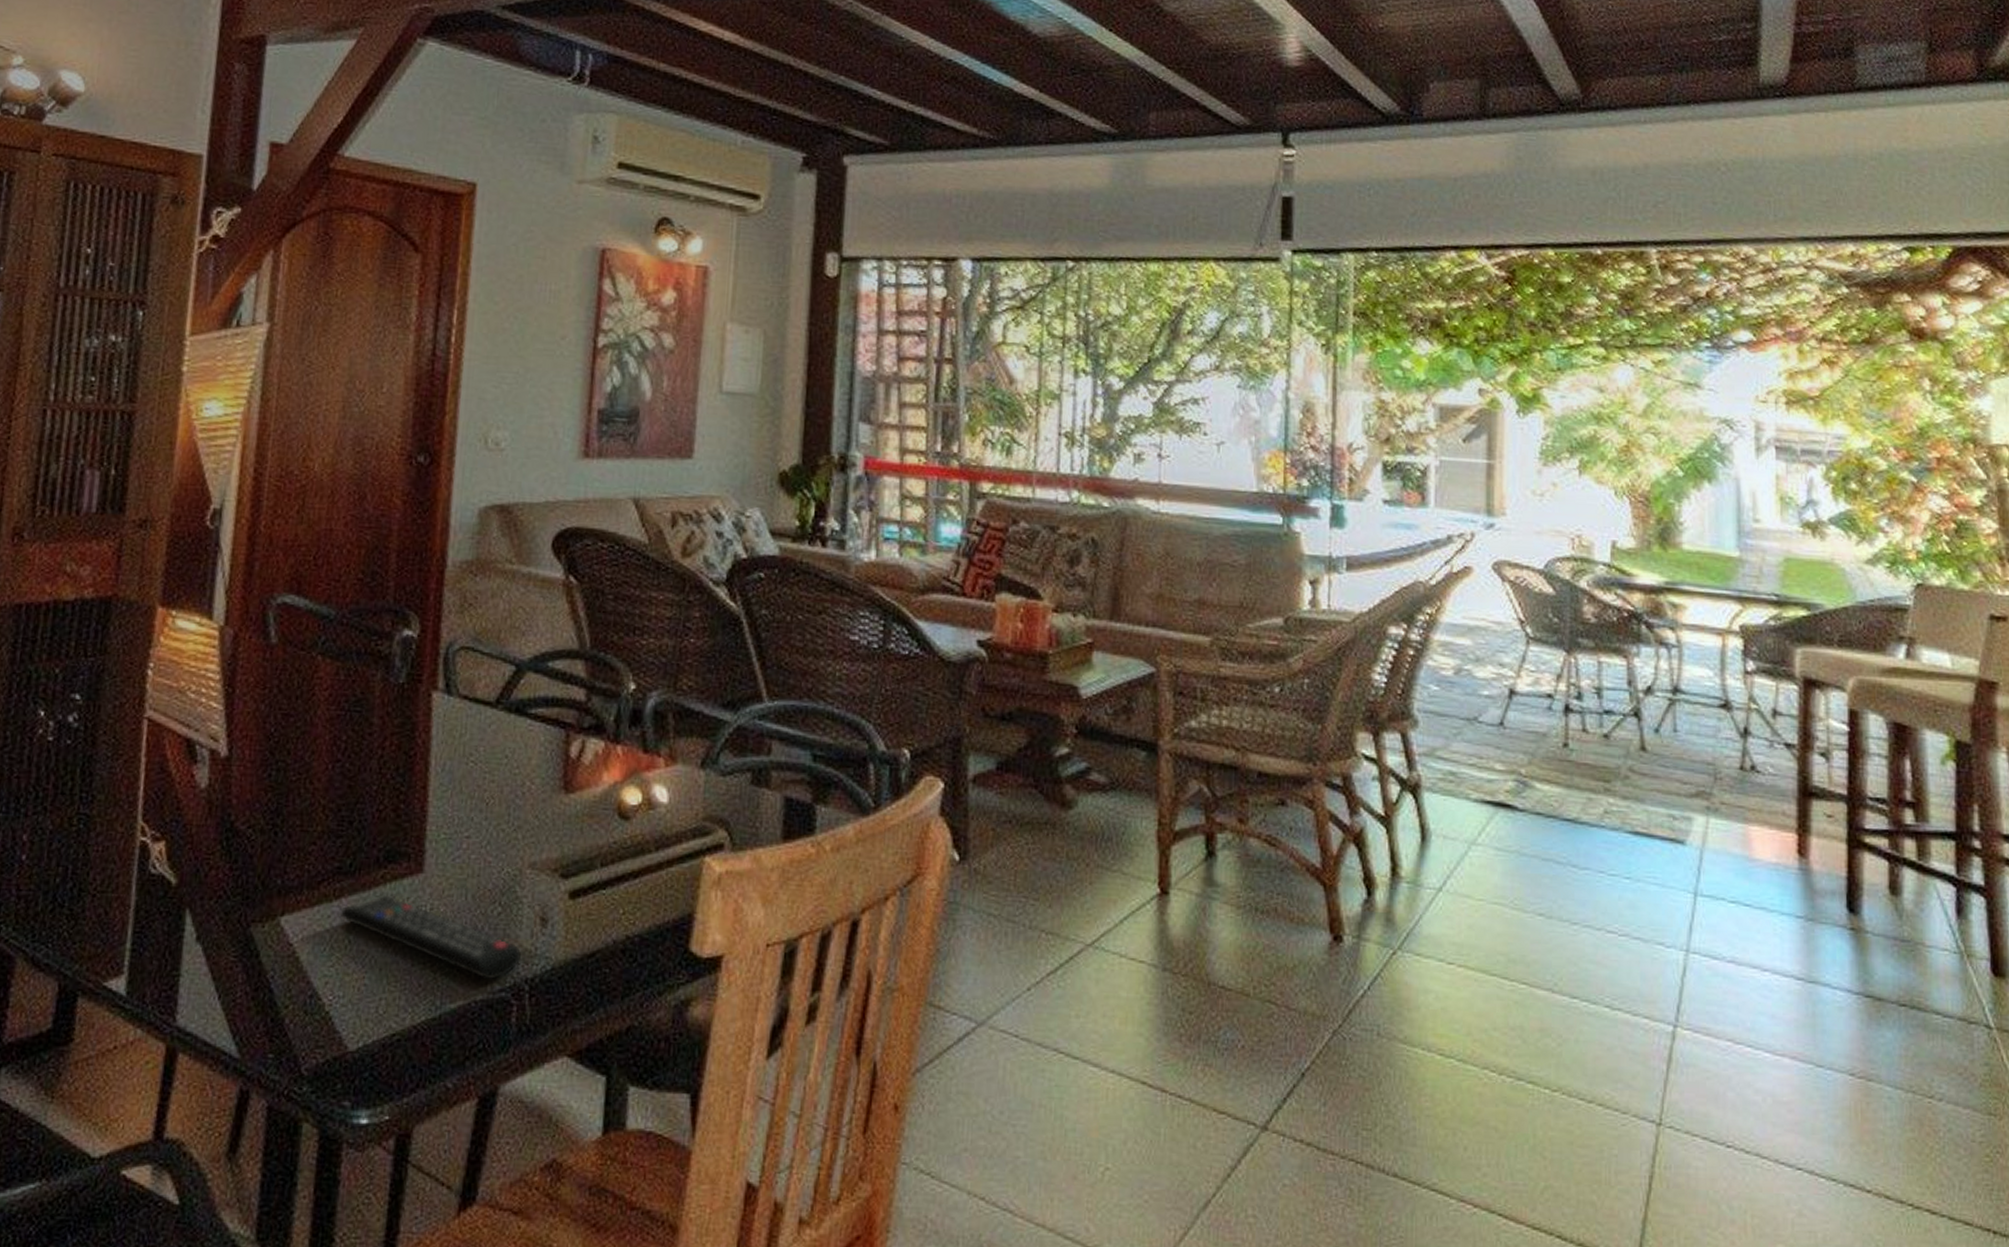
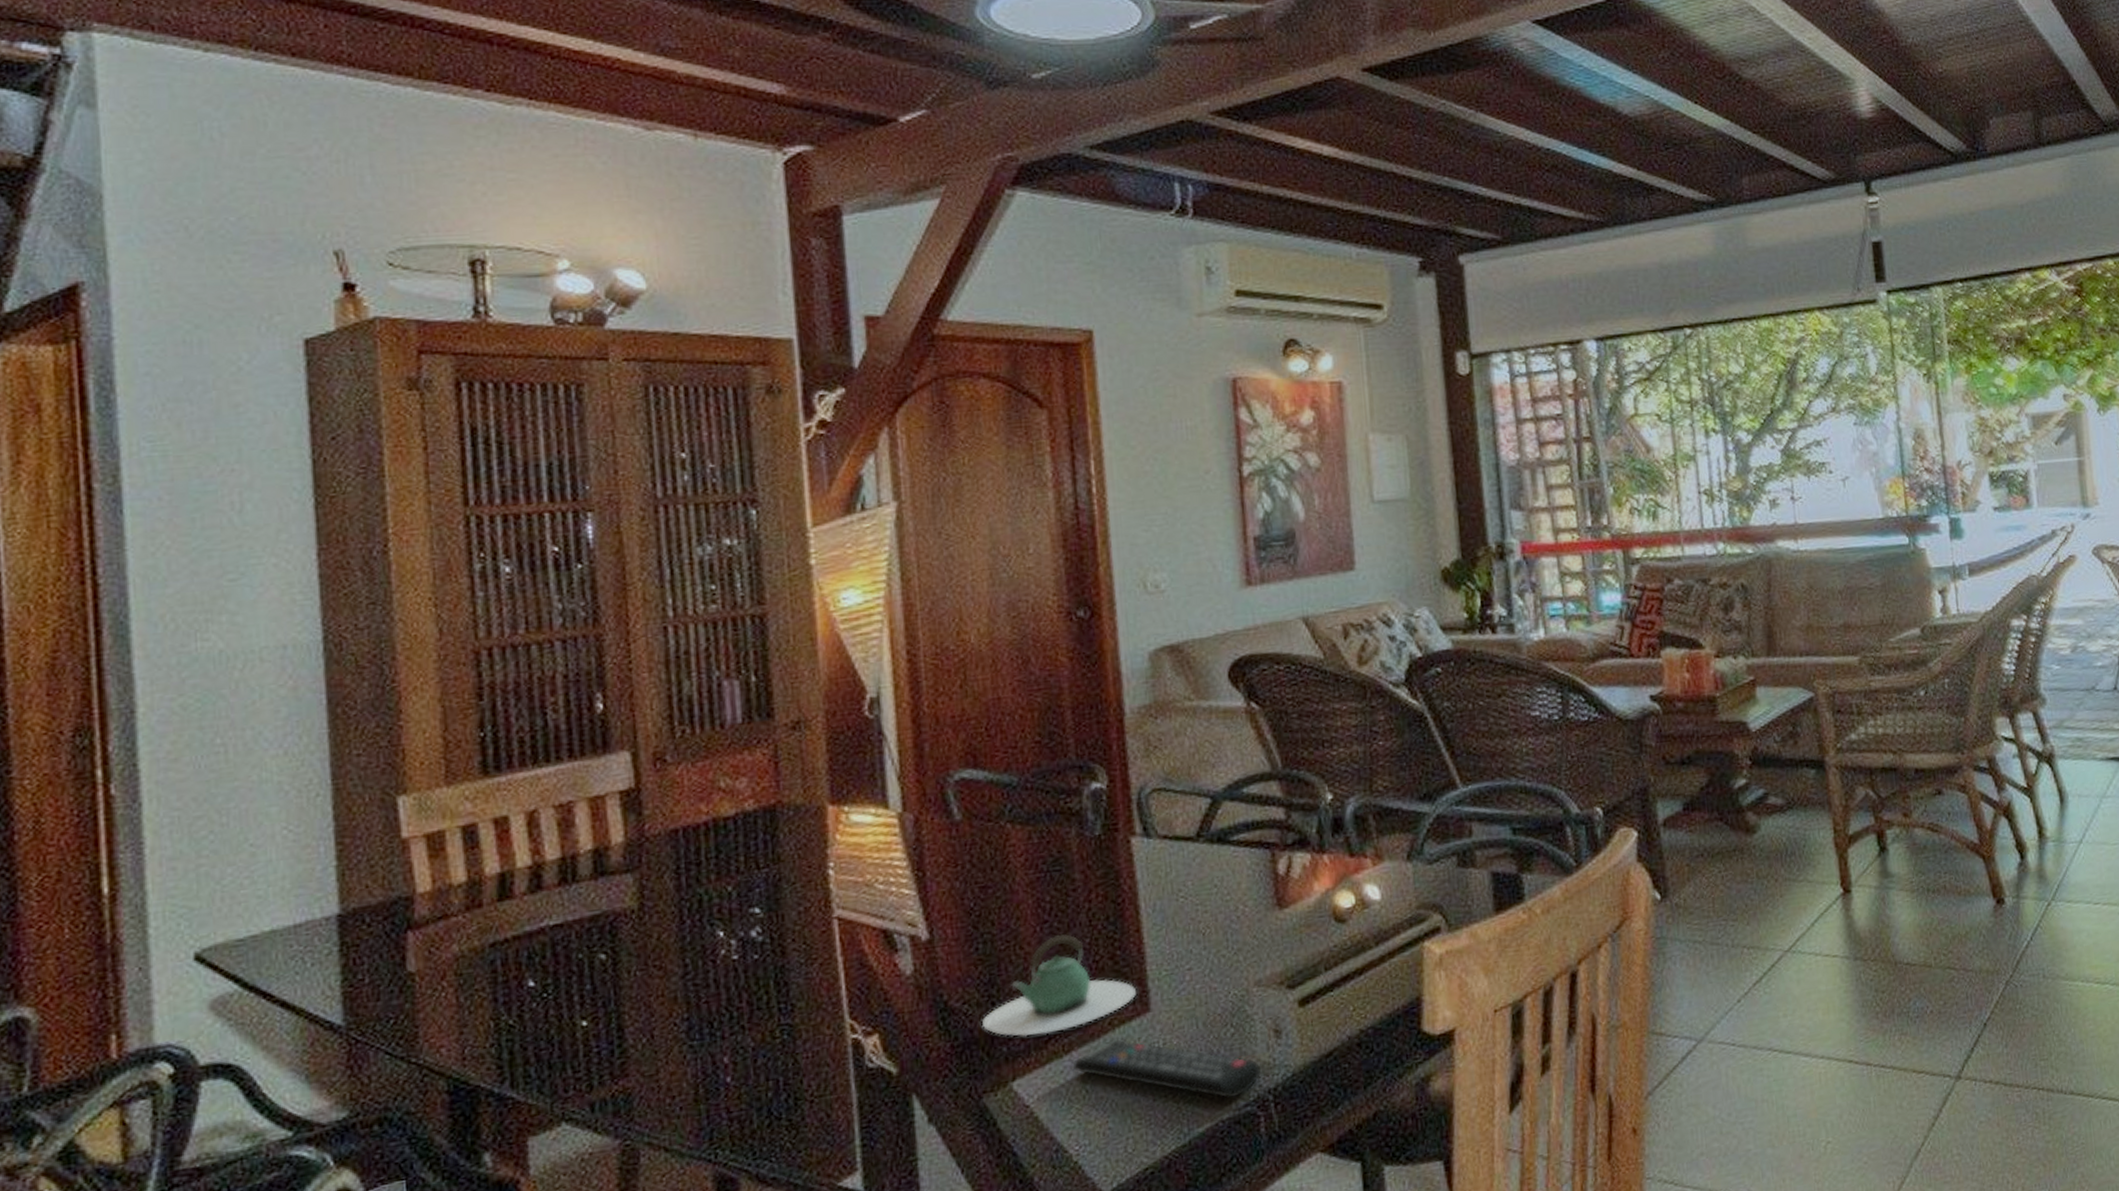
teapot: none [261,776,413,875] -> present [981,934,1136,1037]

